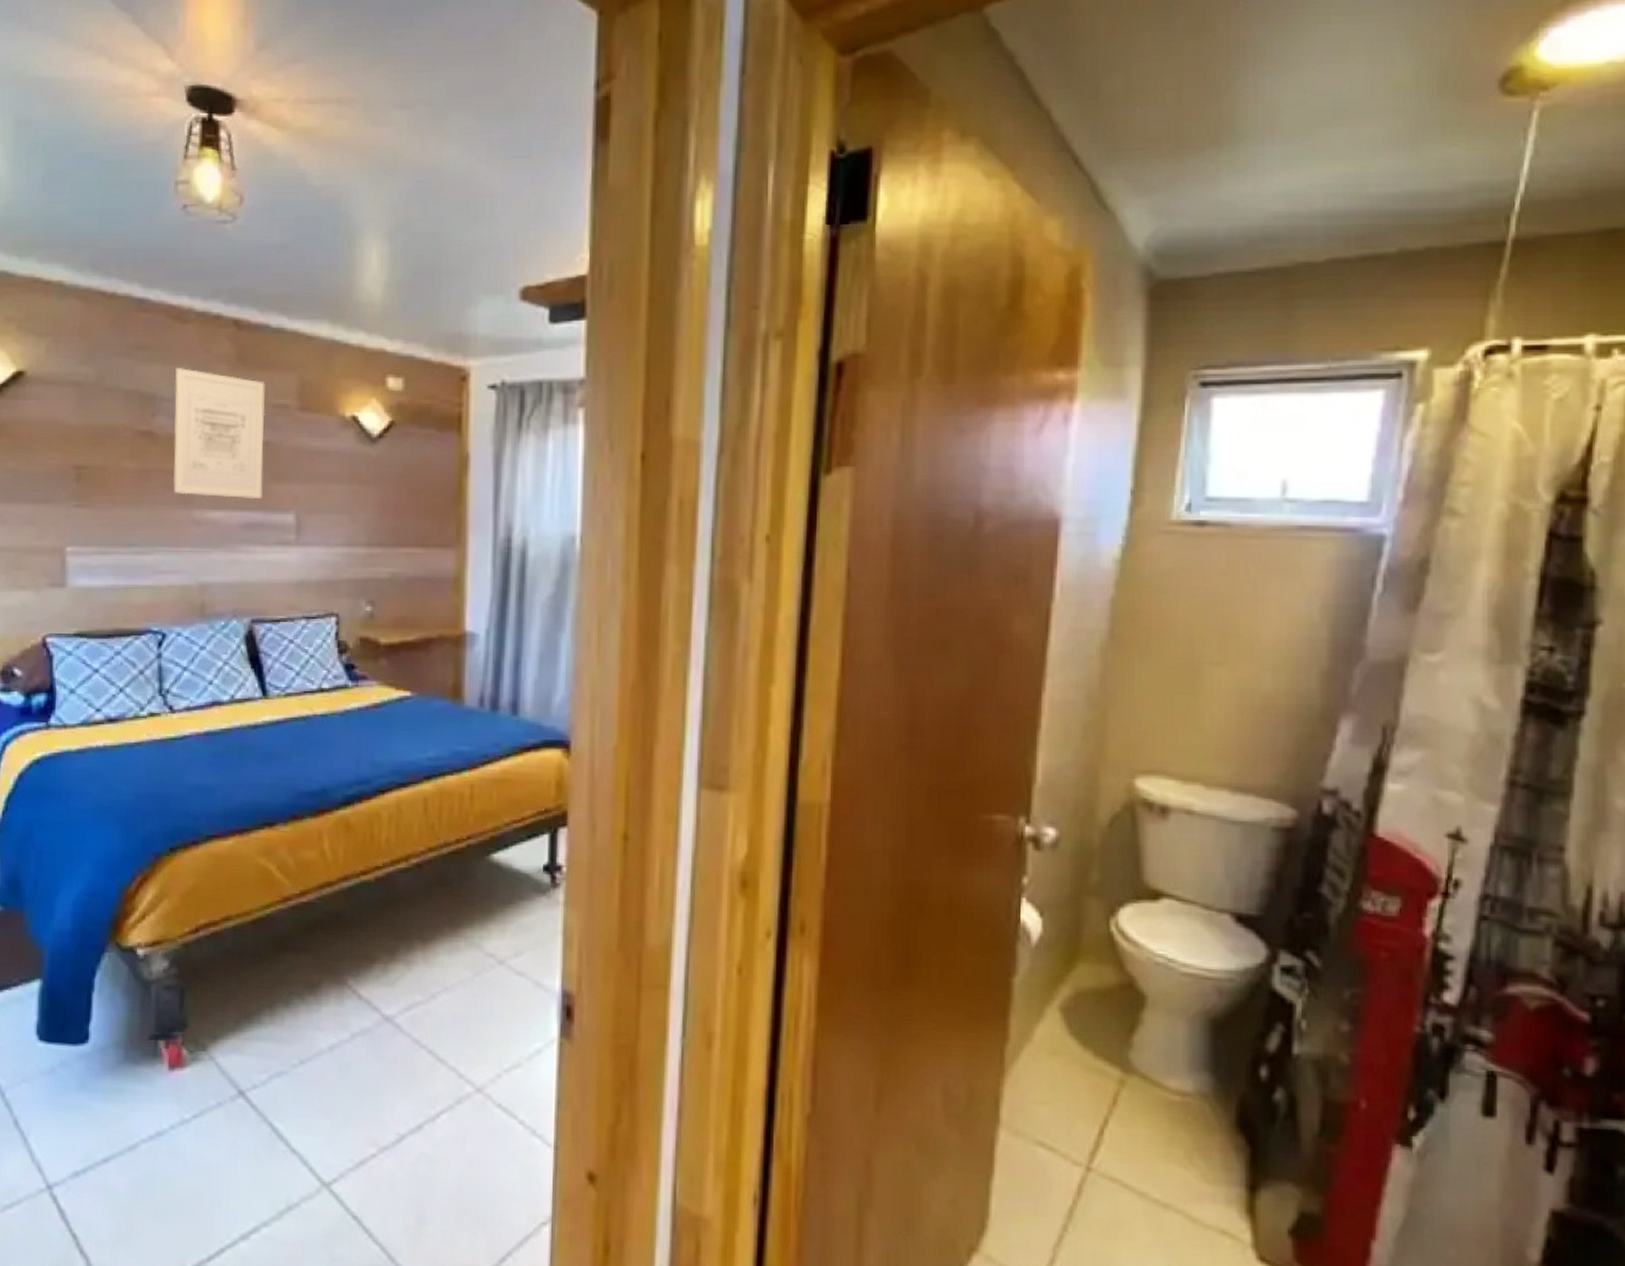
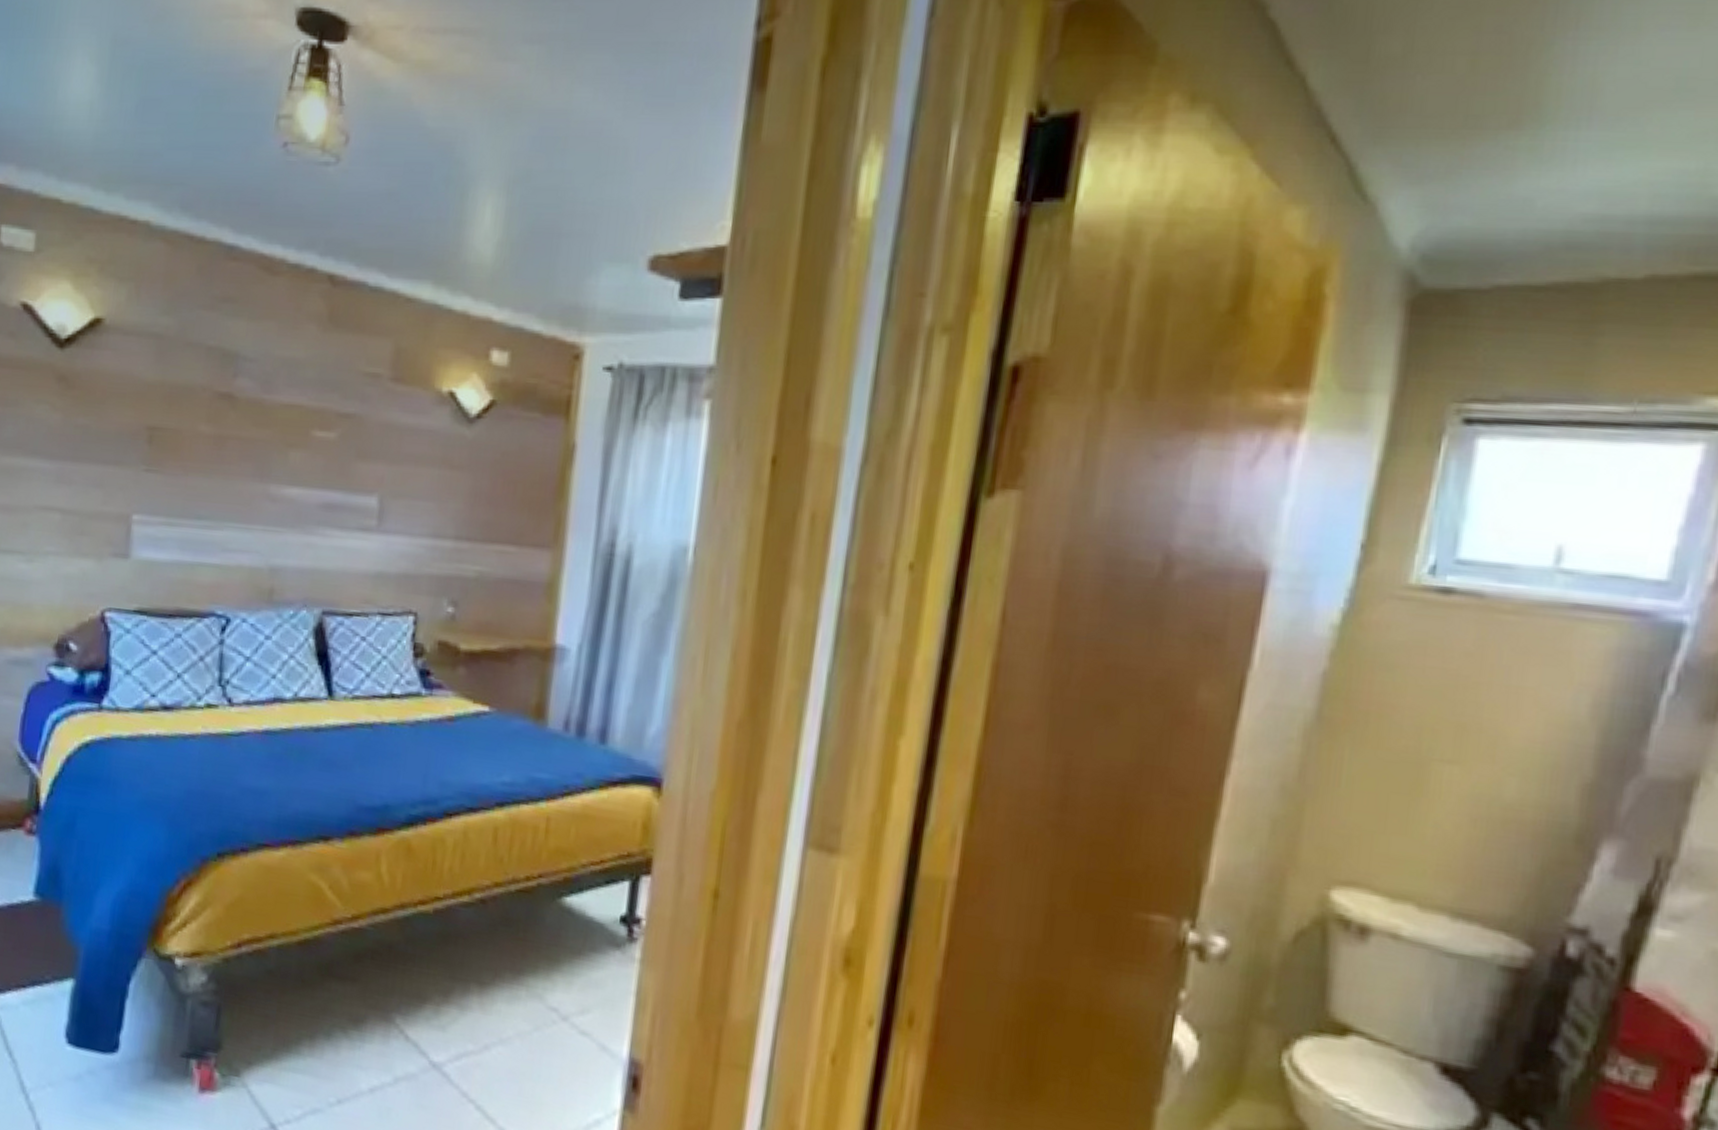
wall art: present [172,368,265,500] -> none [249,325,357,478]

